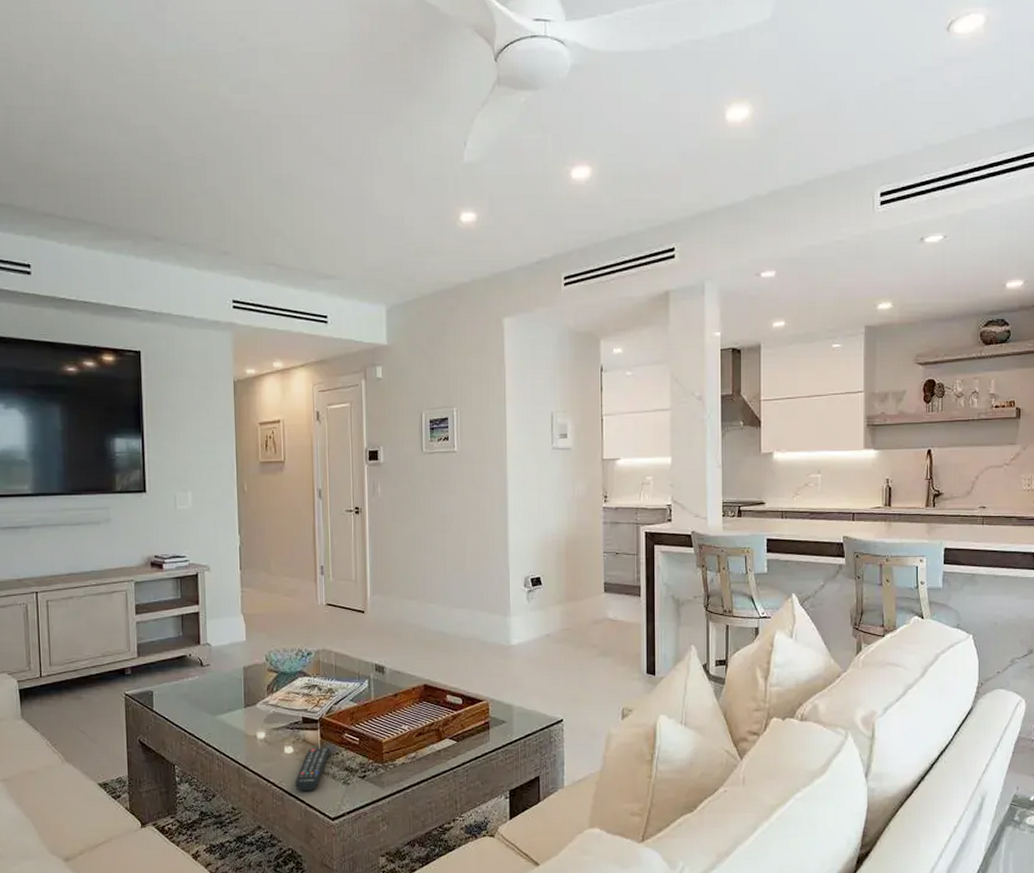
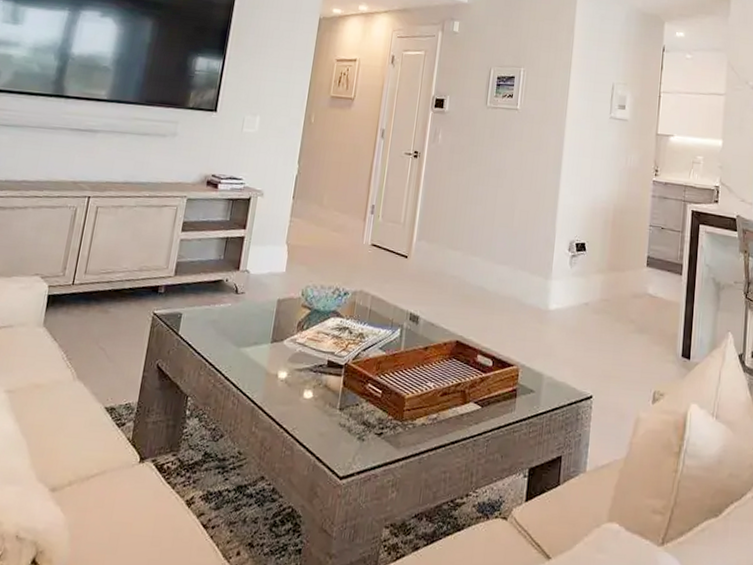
remote control: present [294,748,331,791] -> none [307,395,352,443]

